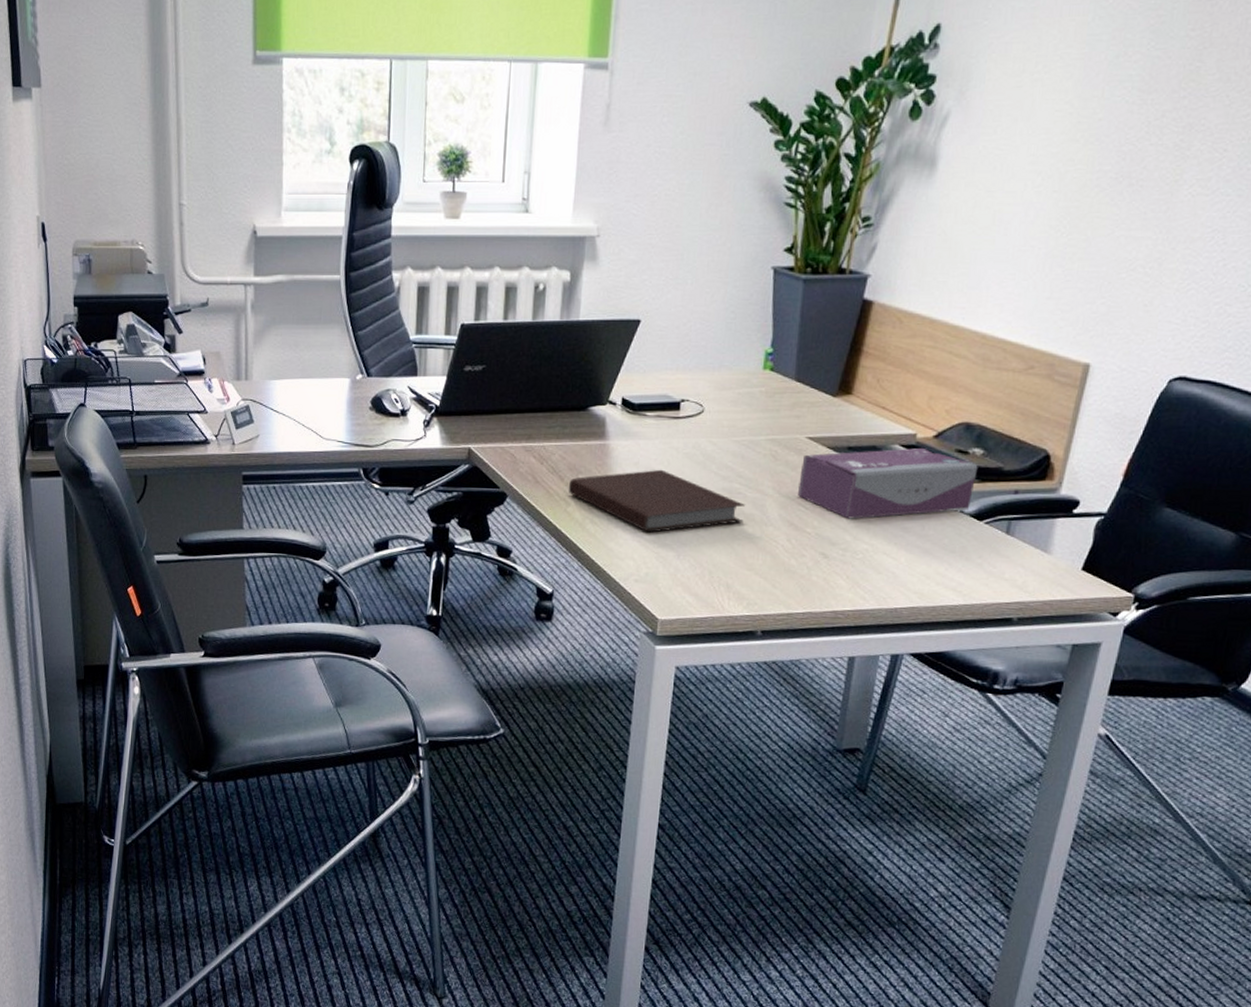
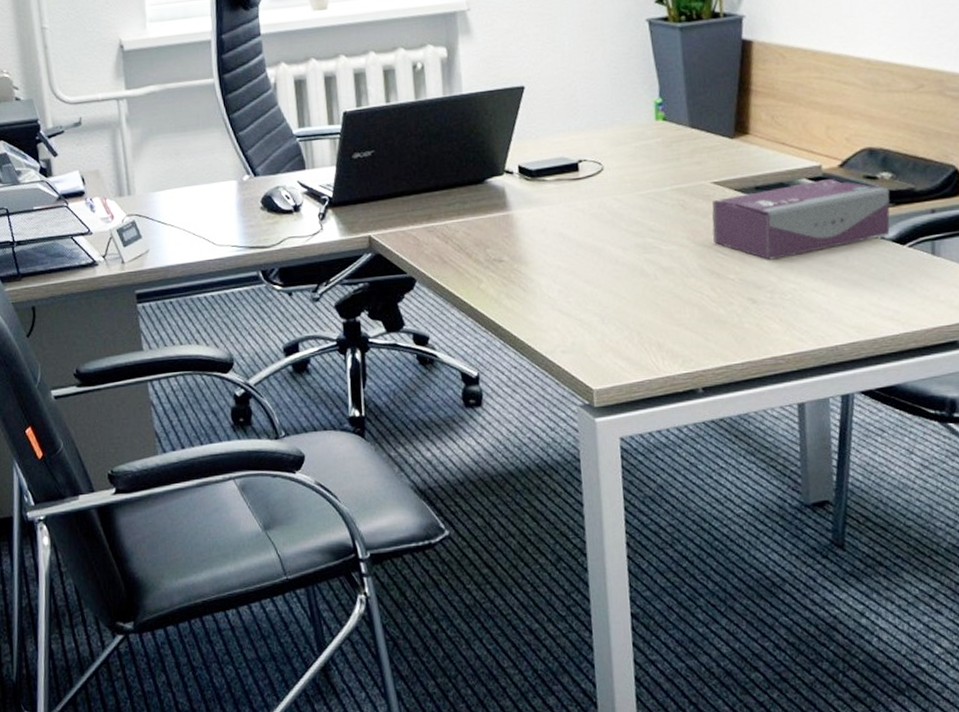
notebook: present [569,469,746,533] -> none [478,233,663,300]

